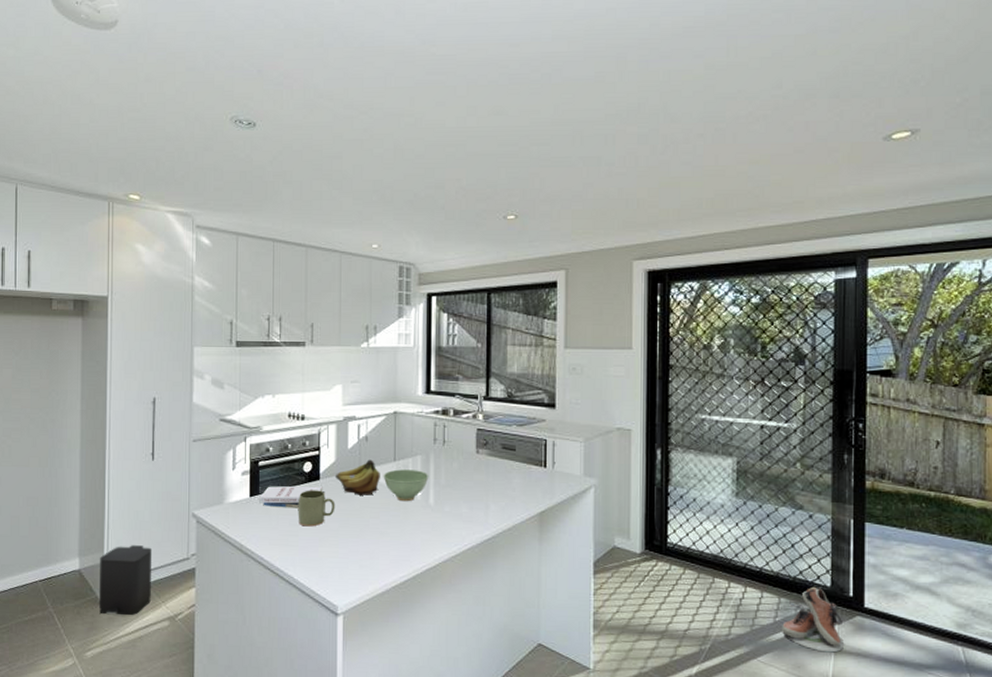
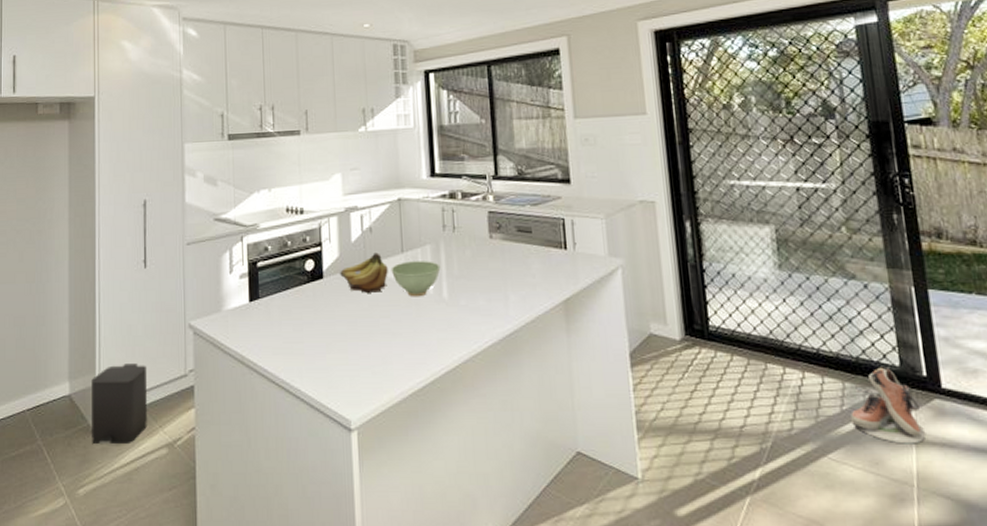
books: present [259,485,325,508] -> none [259,285,330,312]
mug: present [298,490,335,527] -> none [301,290,342,332]

